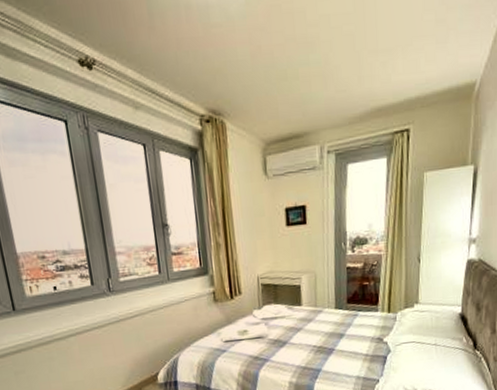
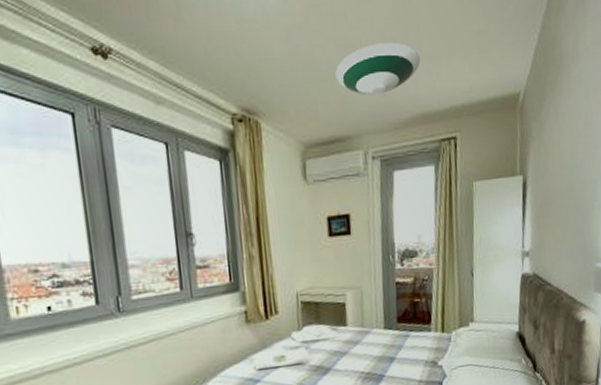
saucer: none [294,38,376,92] -> present [335,43,420,96]

